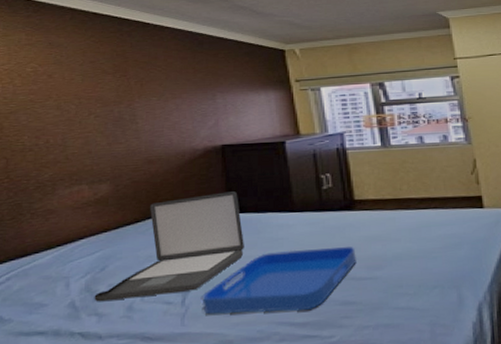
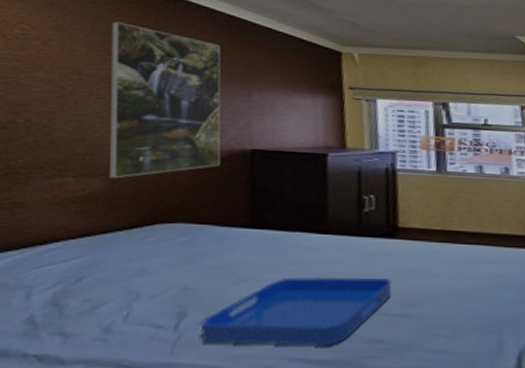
laptop: present [94,191,244,302] -> none [61,203,263,320]
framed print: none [97,50,198,183] -> present [108,21,221,179]

